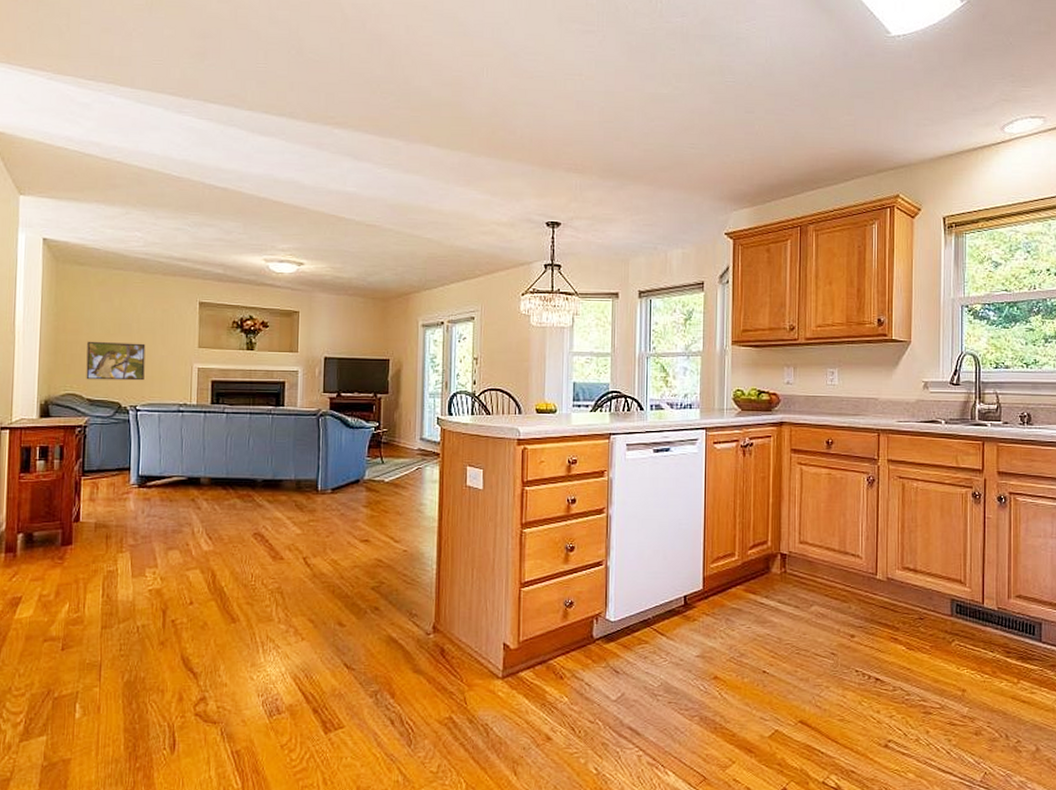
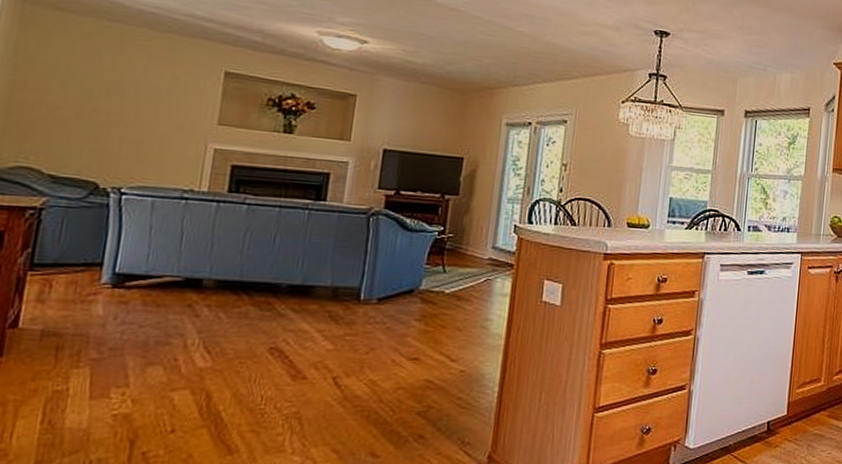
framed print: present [86,341,146,381] -> none [49,103,143,158]

